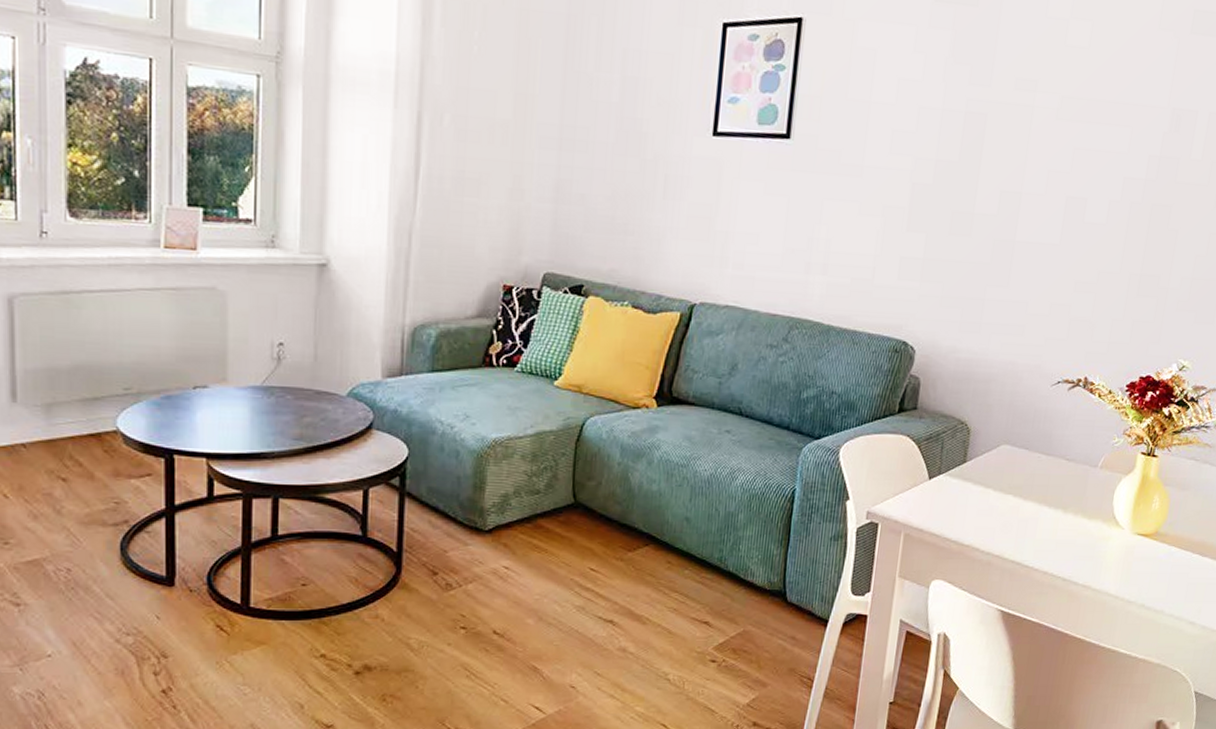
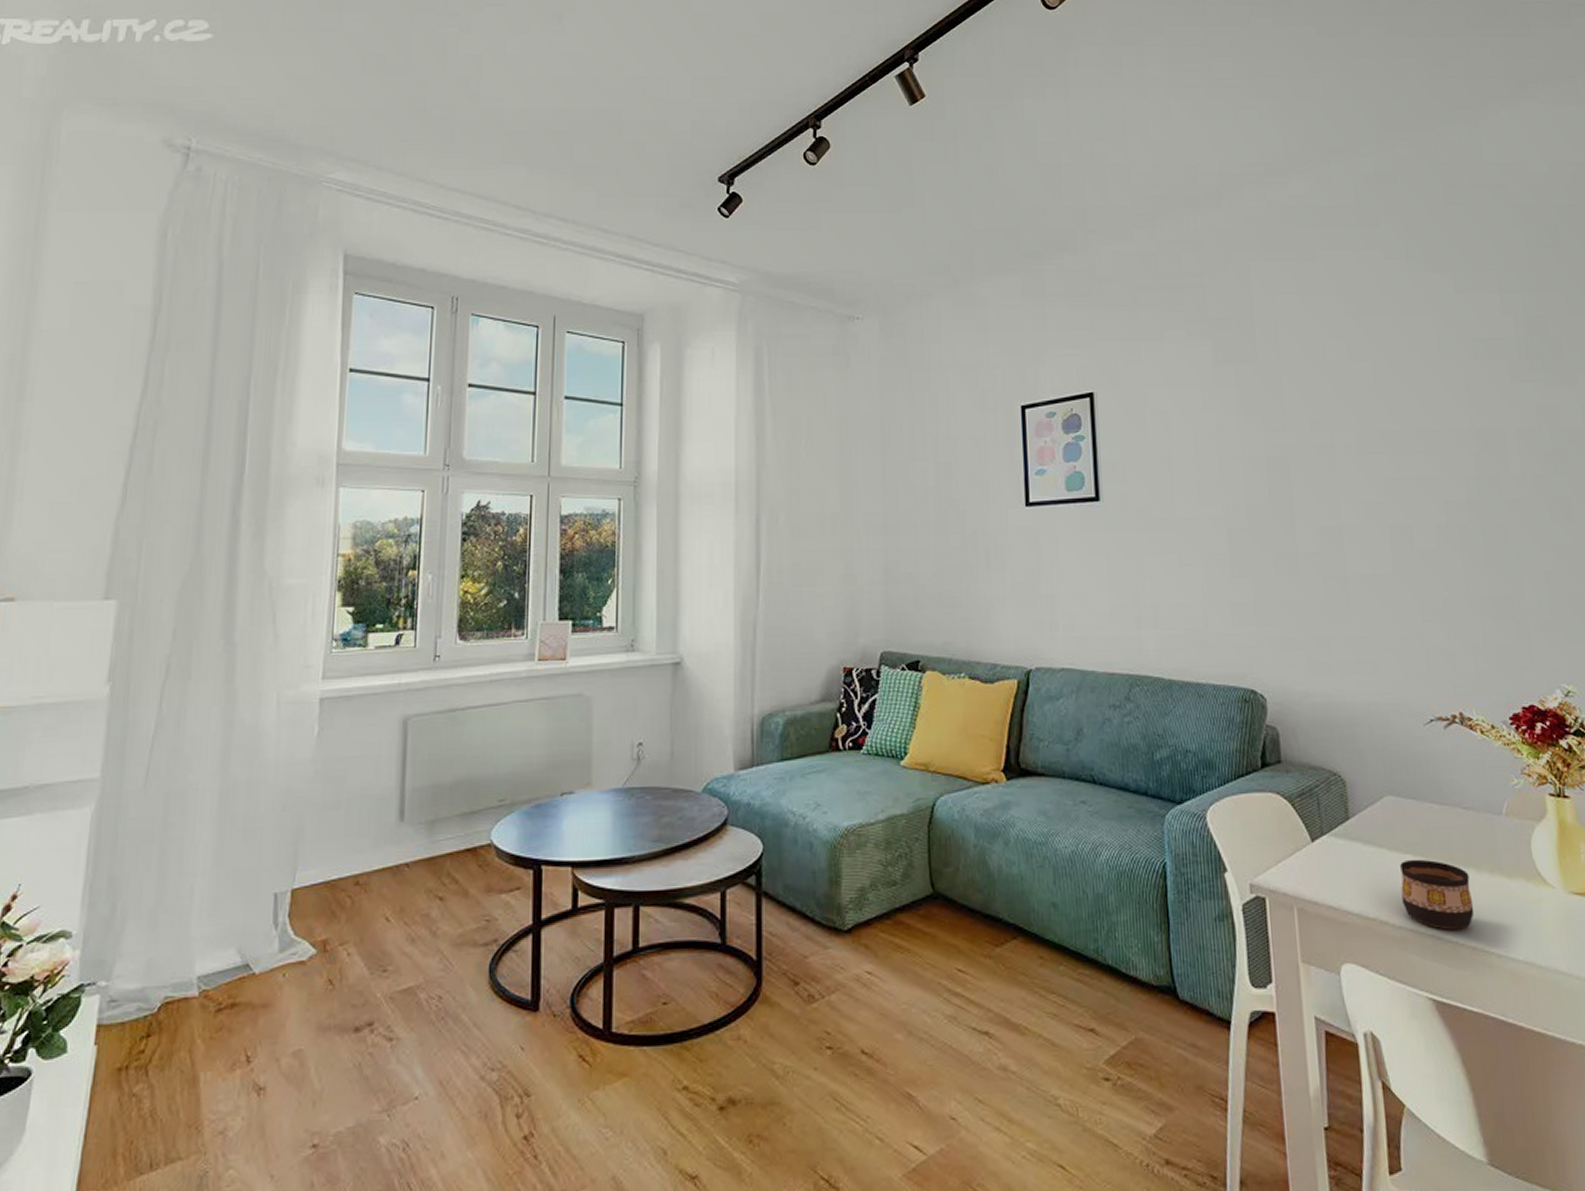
cup: none [995,499,1056,558] -> present [1400,859,1475,930]

